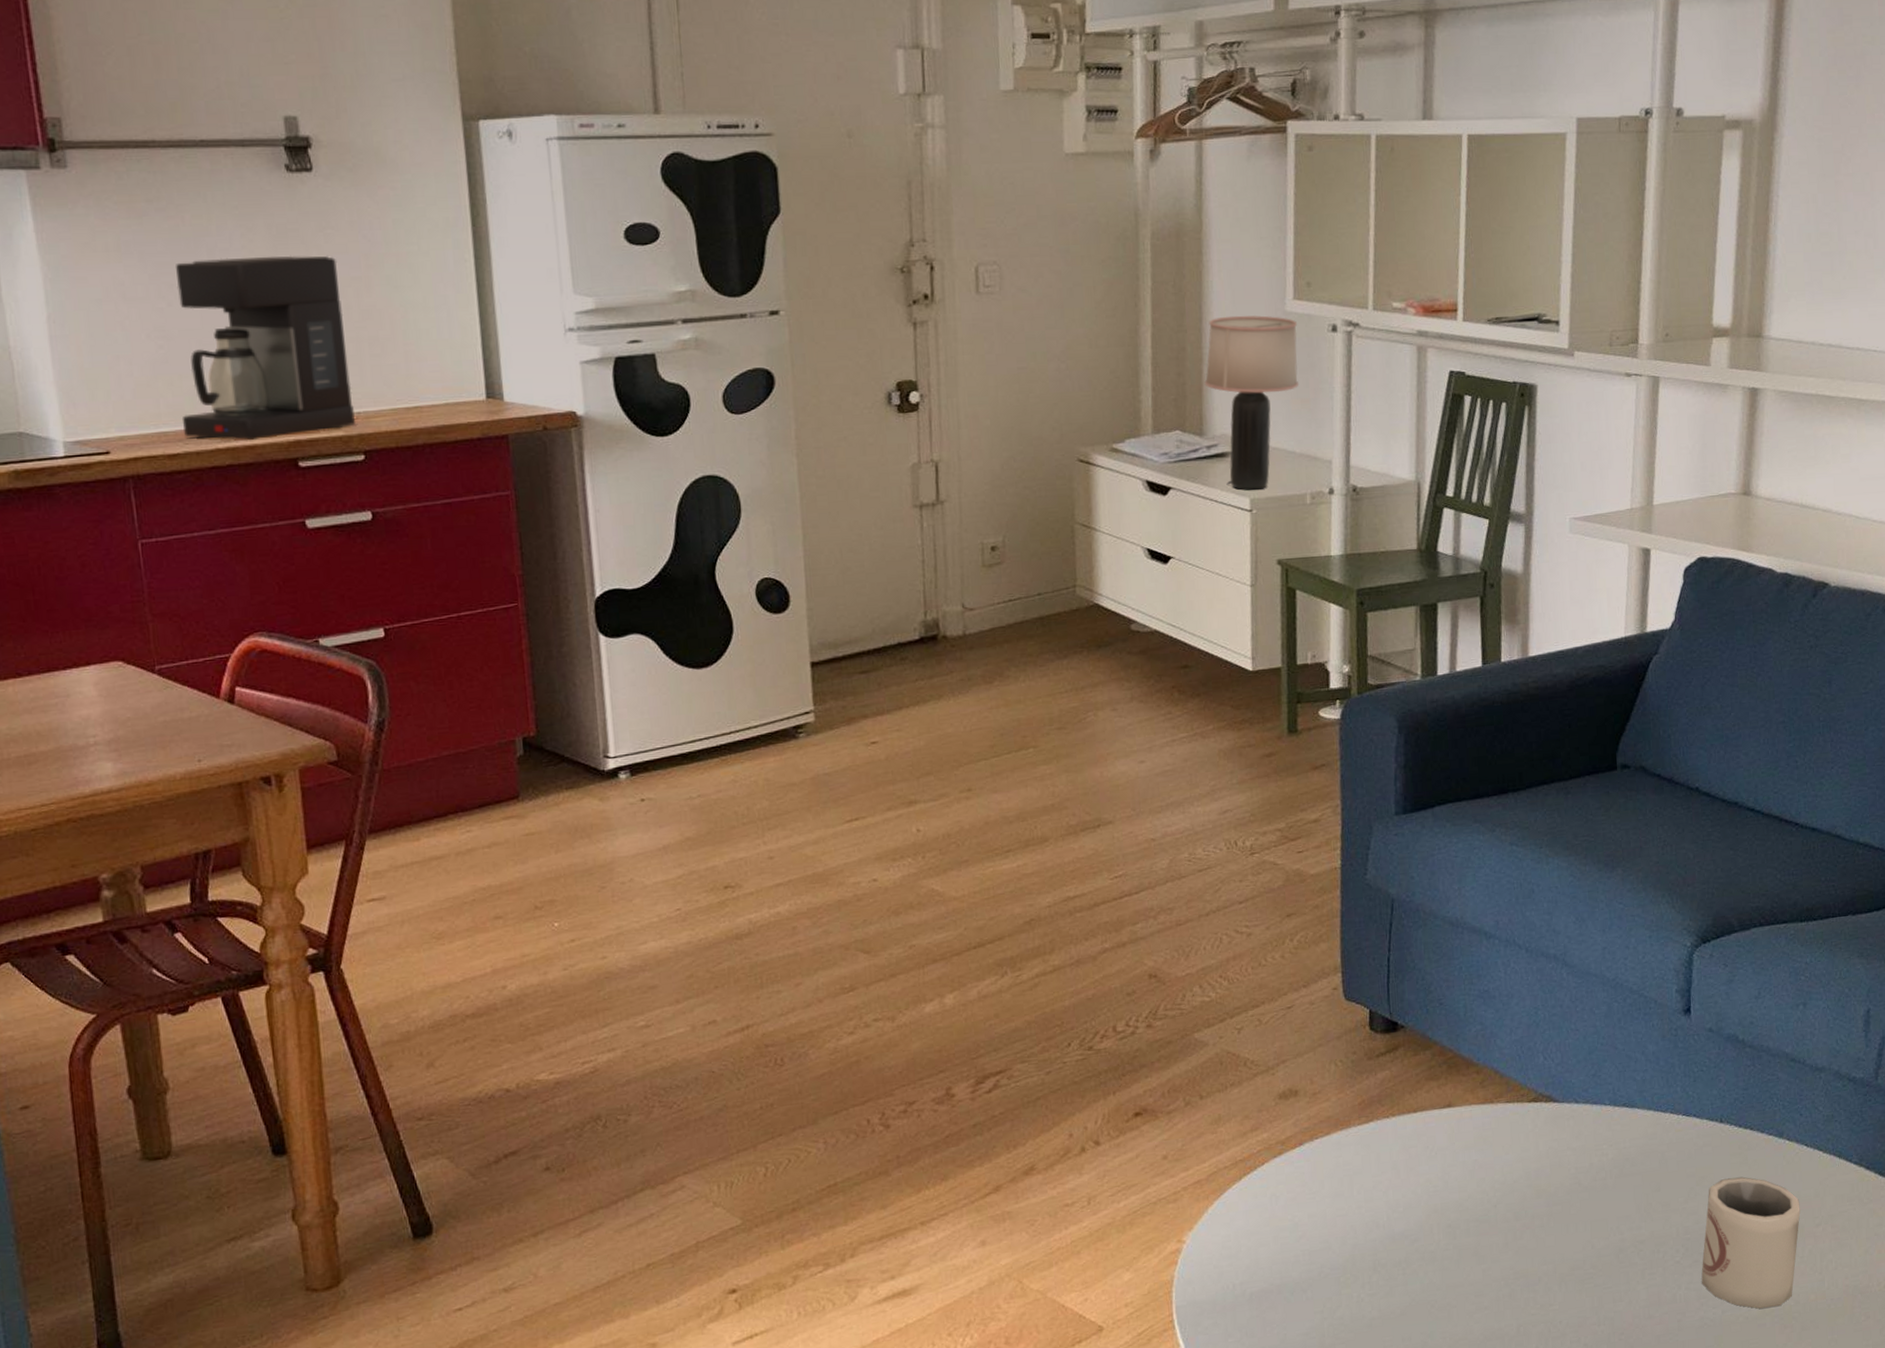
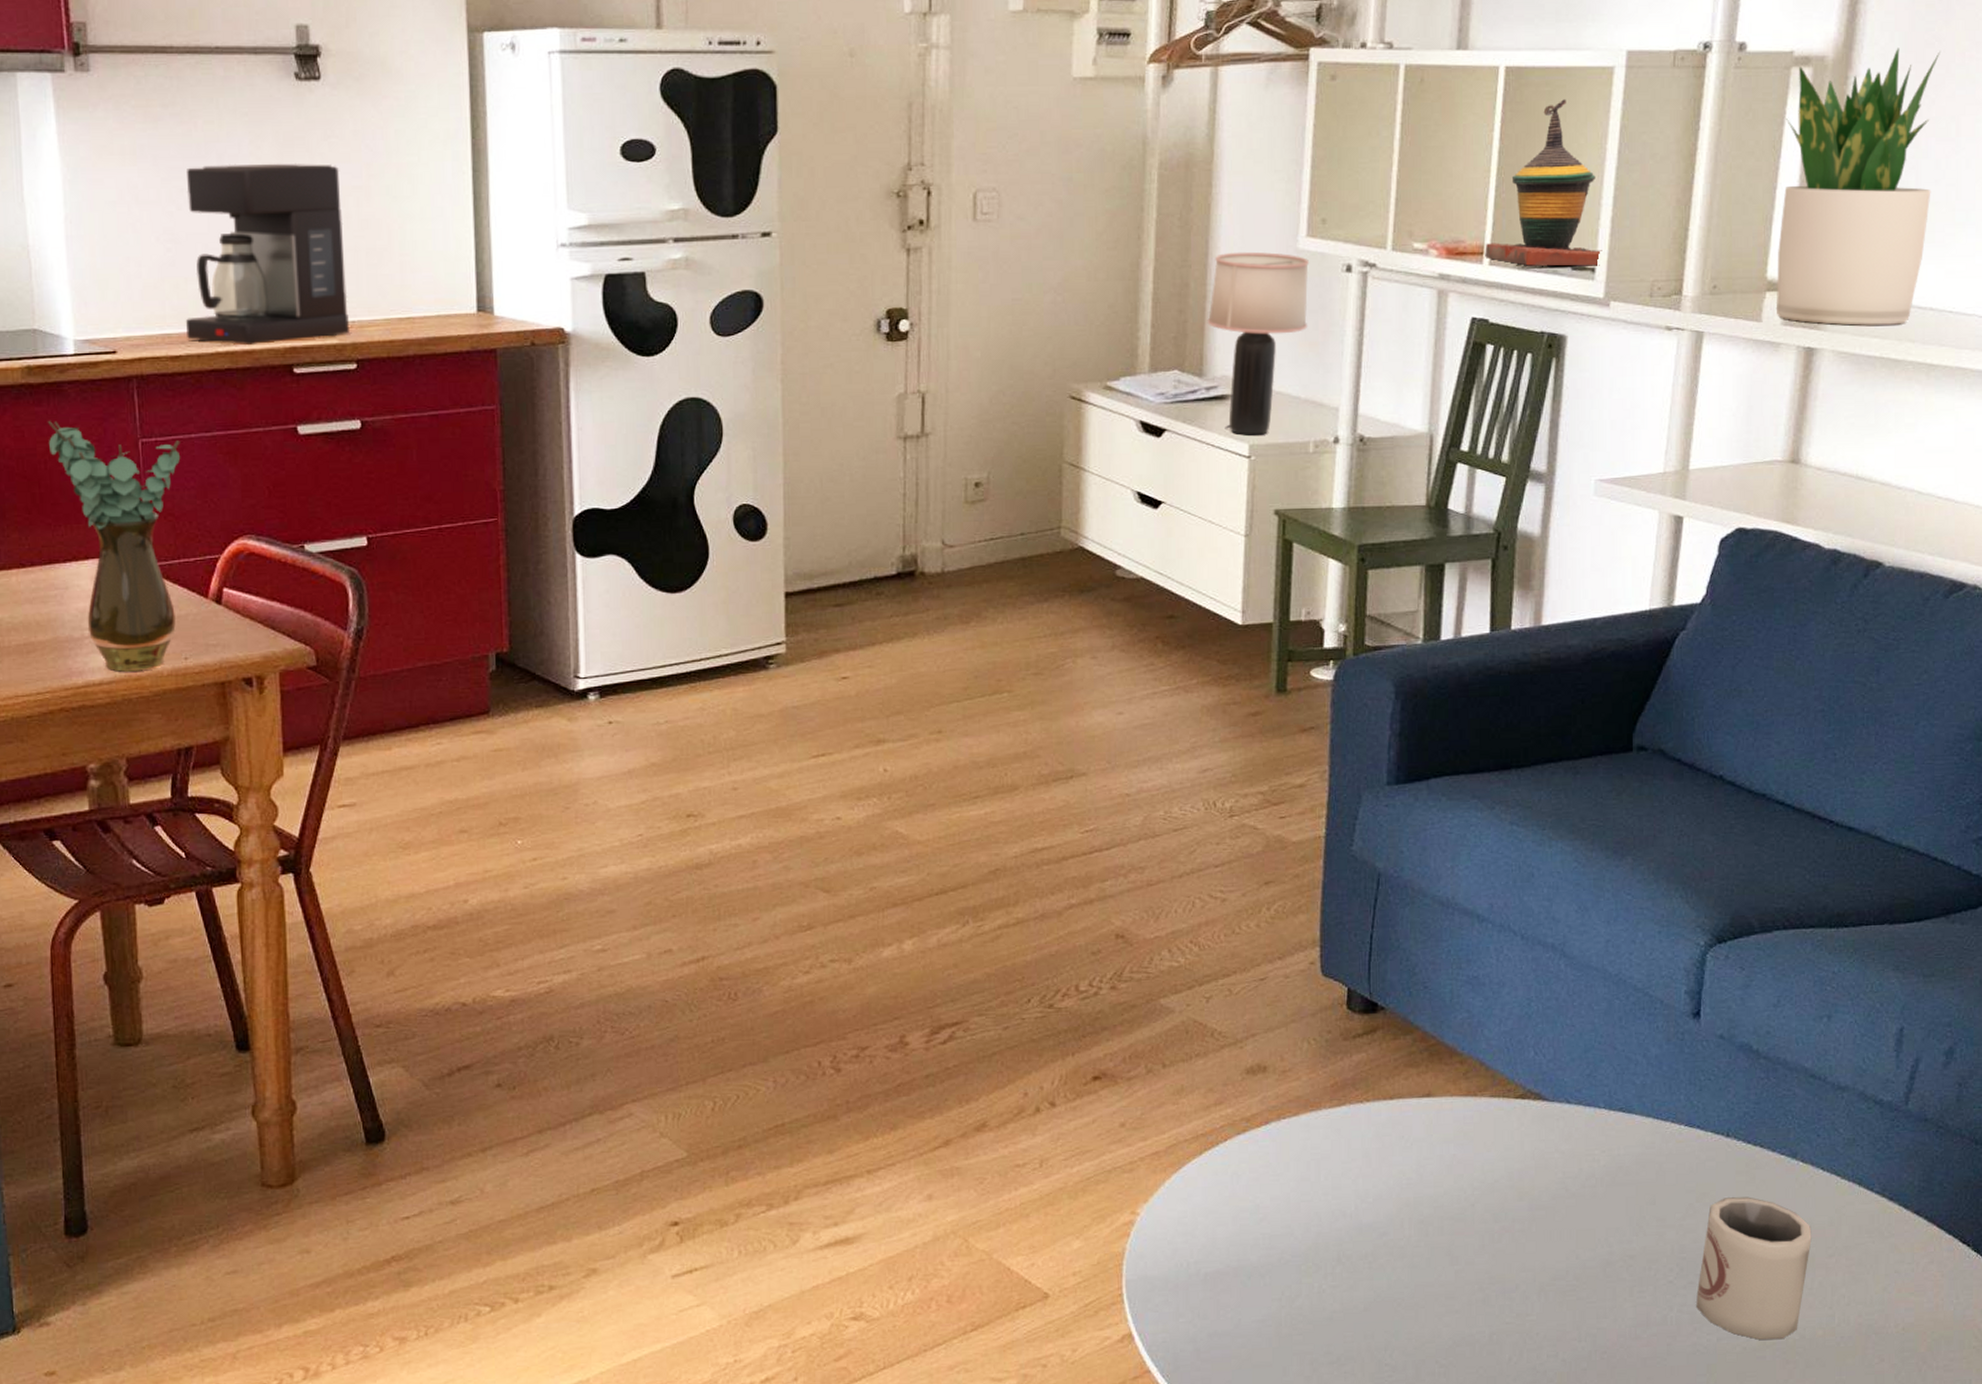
vase: none [40,525,187,778] -> present [48,421,181,672]
decorative basket: none [1458,164,1565,321] -> present [1485,99,1602,266]
planter: none [1720,111,1853,366] -> present [1777,48,1940,326]

